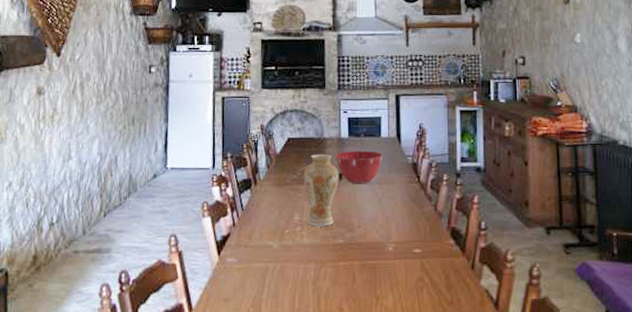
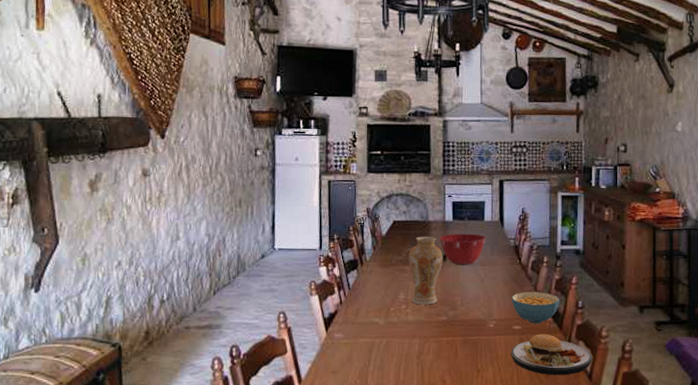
cereal bowl: none [411,212,462,247] -> present [511,292,560,324]
plate: none [411,244,498,303] -> present [510,322,592,375]

